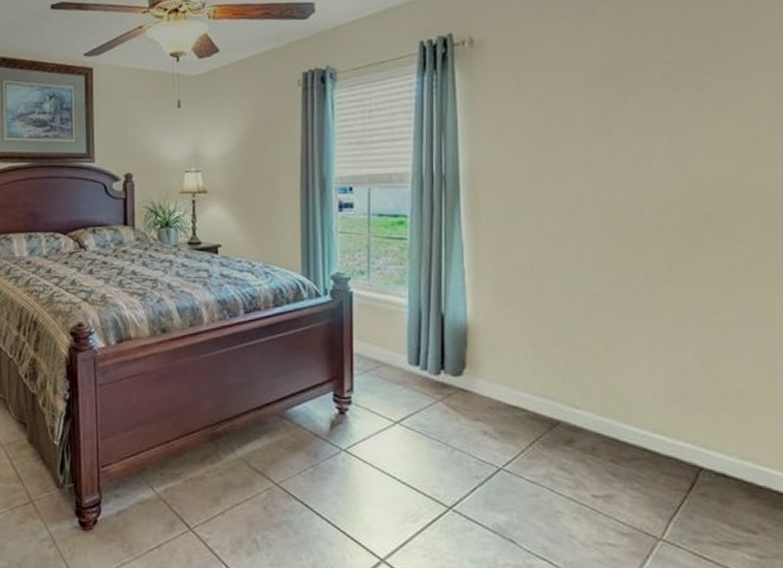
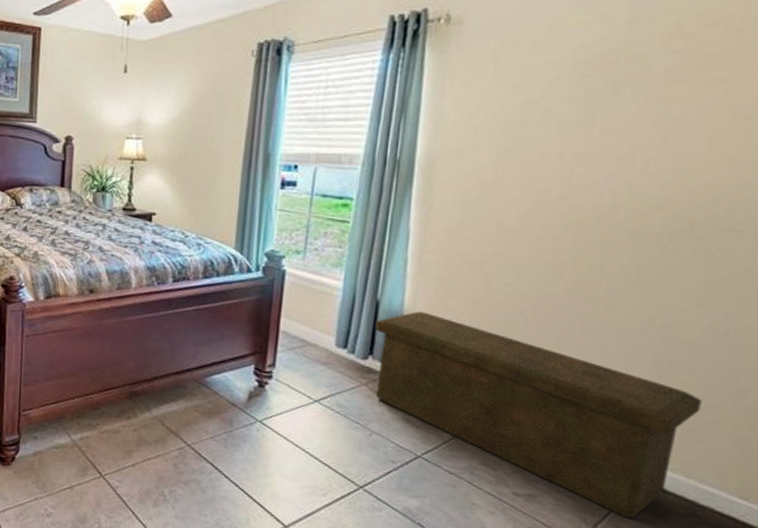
storage bench: none [443,321,743,508] -> present [375,311,702,519]

